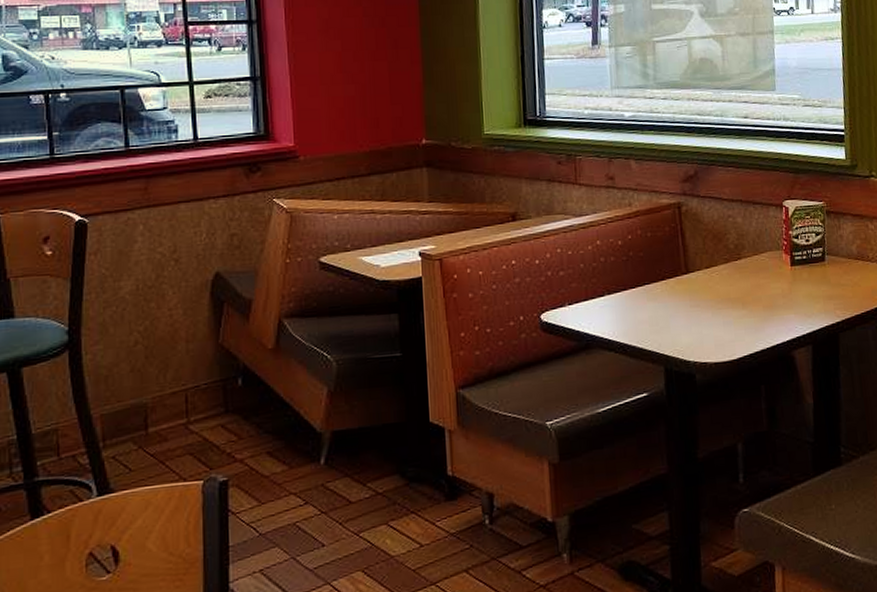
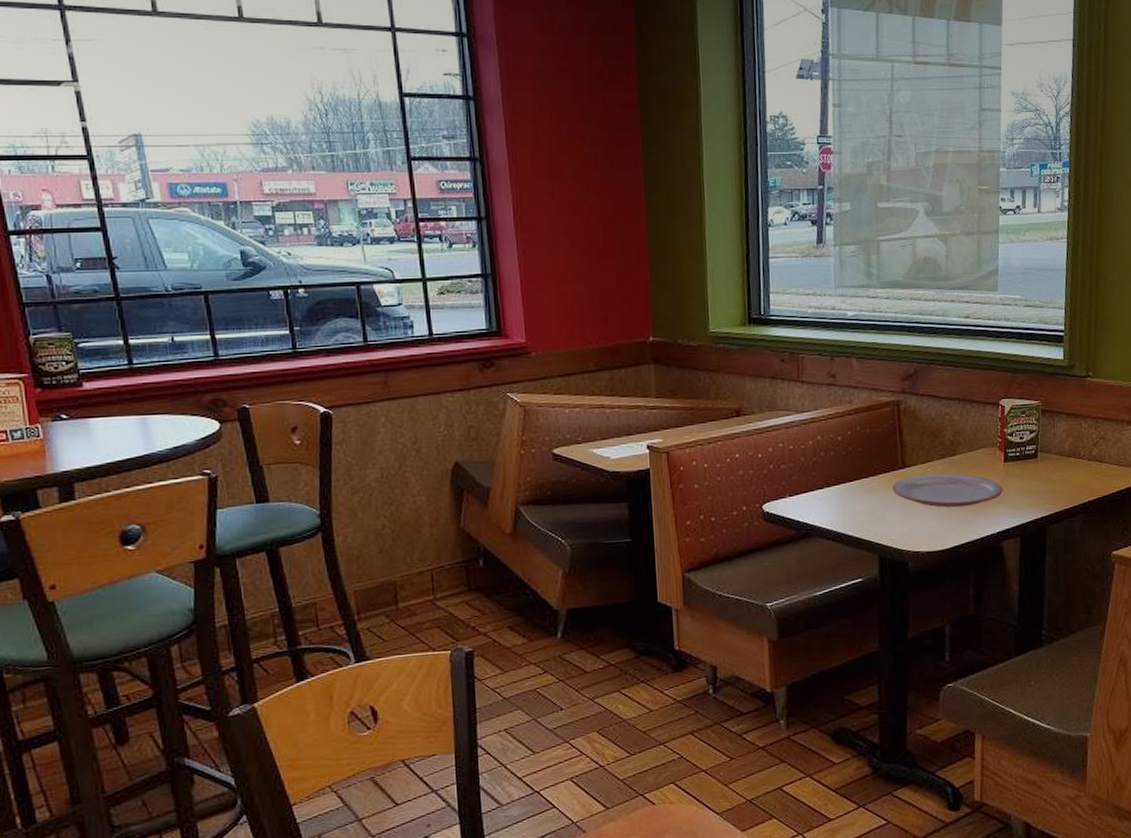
plate: none [676,278,791,315] -> present [893,473,1003,508]

